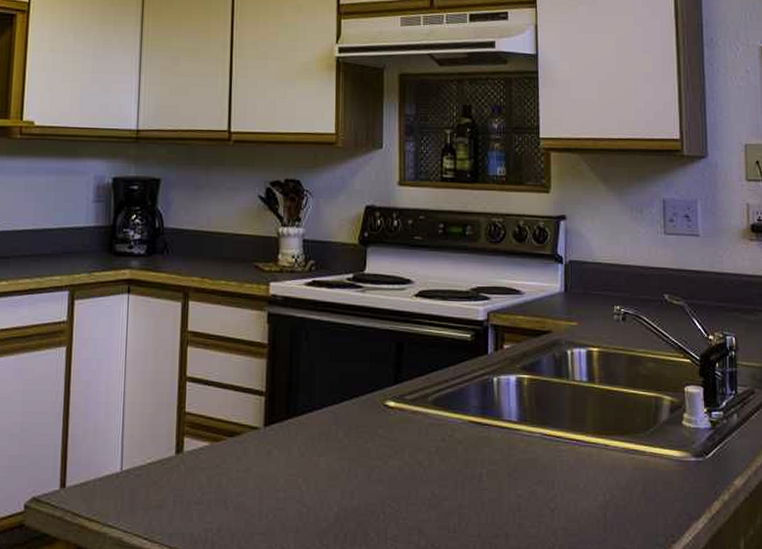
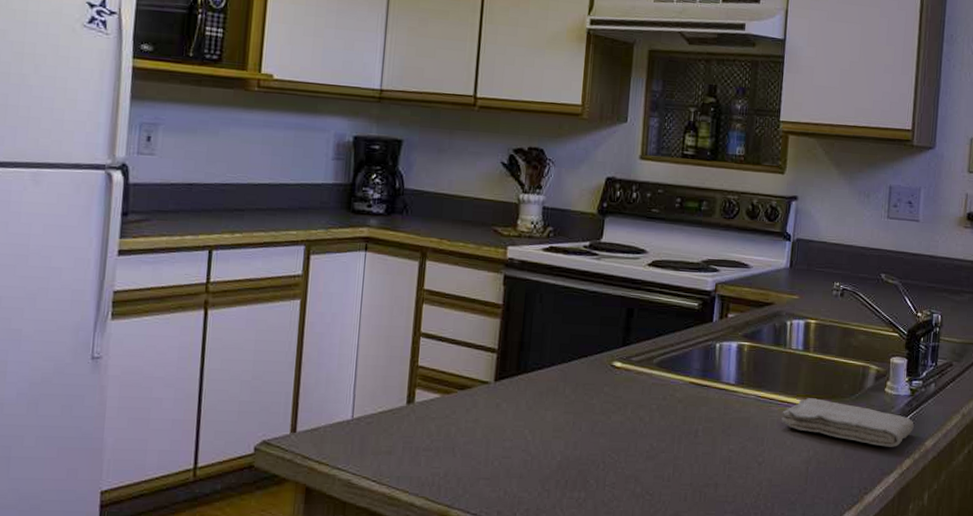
washcloth: none [571,435,719,488] -> present [781,398,914,447]

